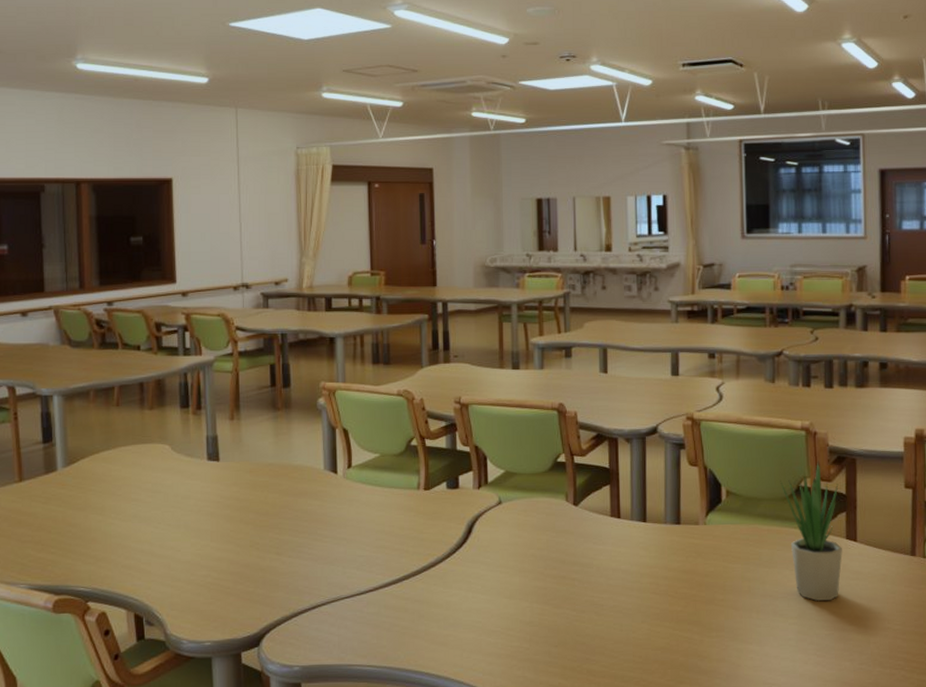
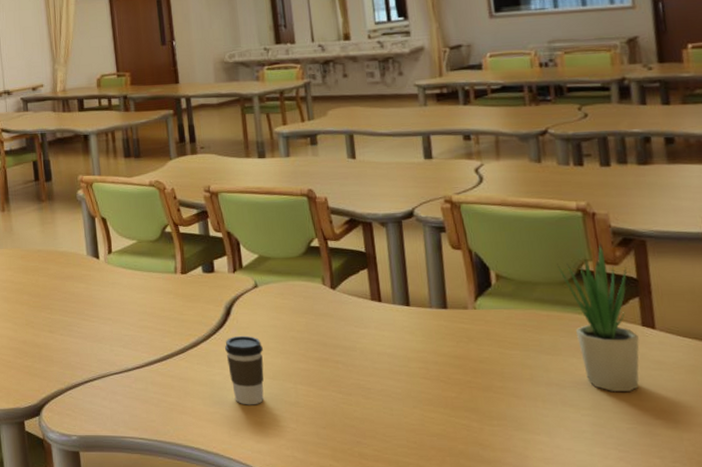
coffee cup: none [464,554,502,626] -> present [225,335,264,405]

